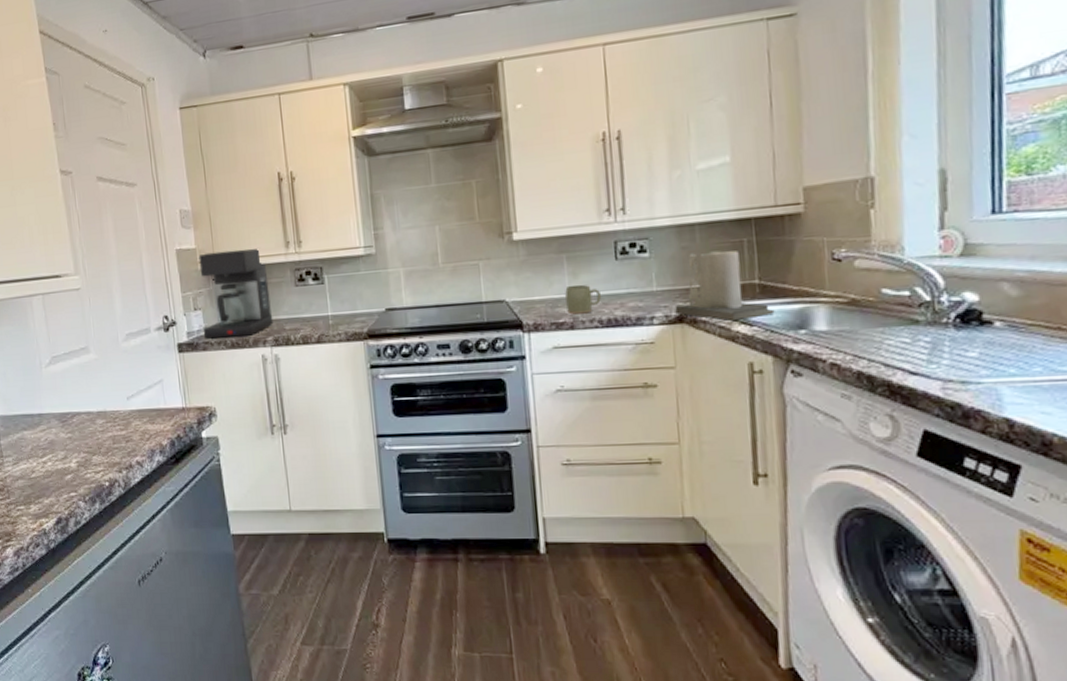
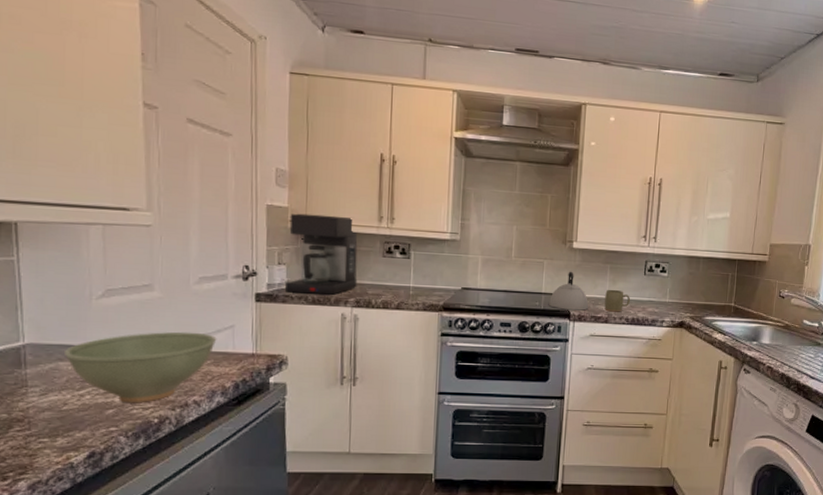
bowl: none [26,390,149,468] -> present [63,331,217,403]
kettle: none [492,269,546,320] -> present [548,271,589,311]
paper towel roll: present [675,250,775,321] -> none [678,278,741,330]

